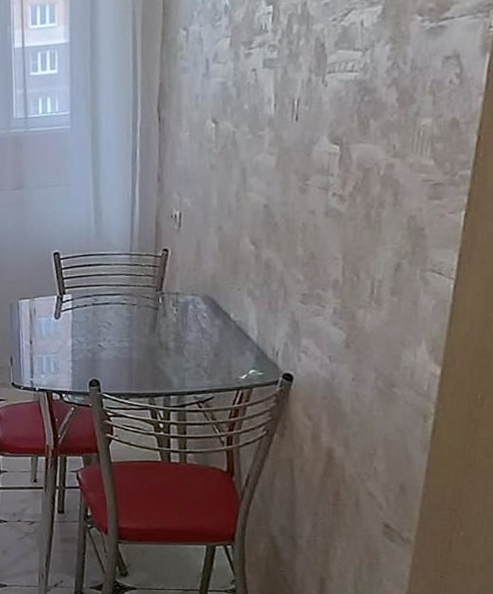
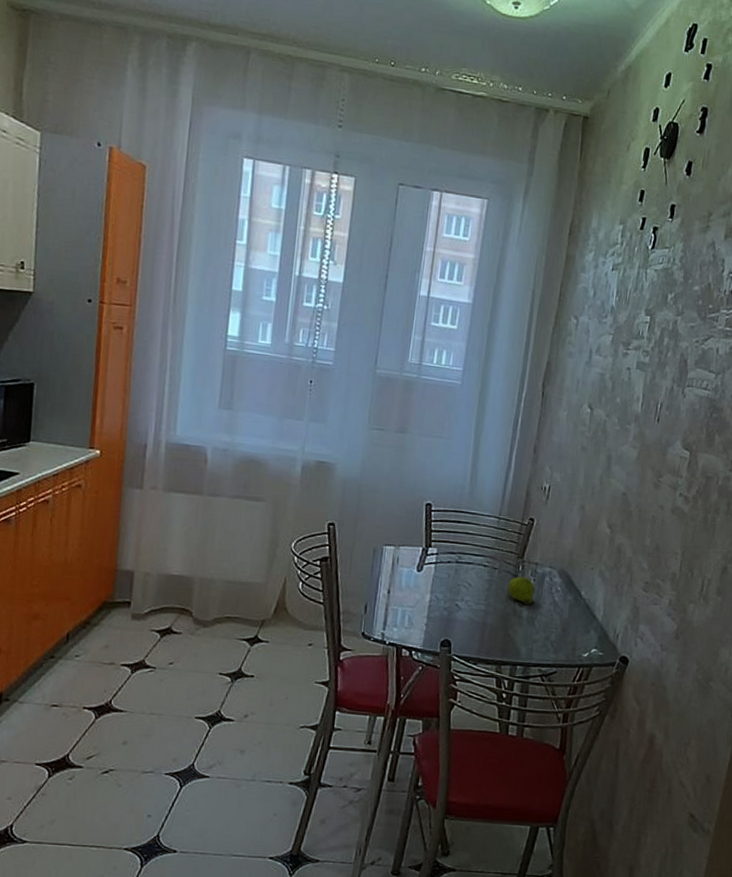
fruit: none [150,308,179,338] -> present [508,576,535,607]

